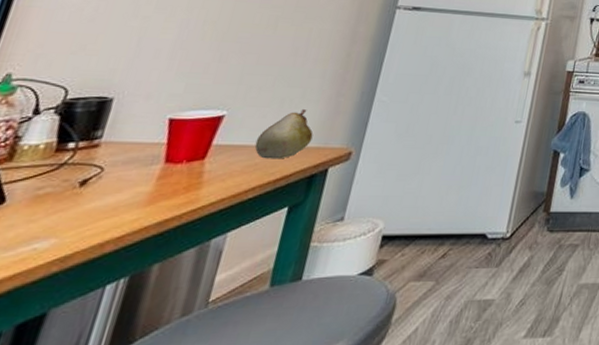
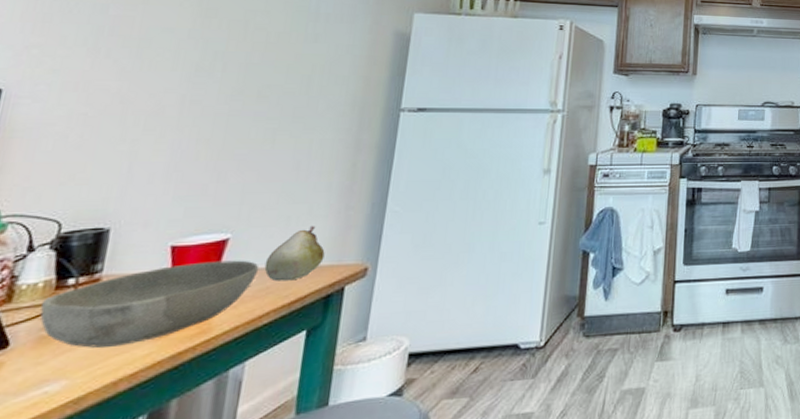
bowl: none [37,135,250,210] -> present [40,260,260,348]

